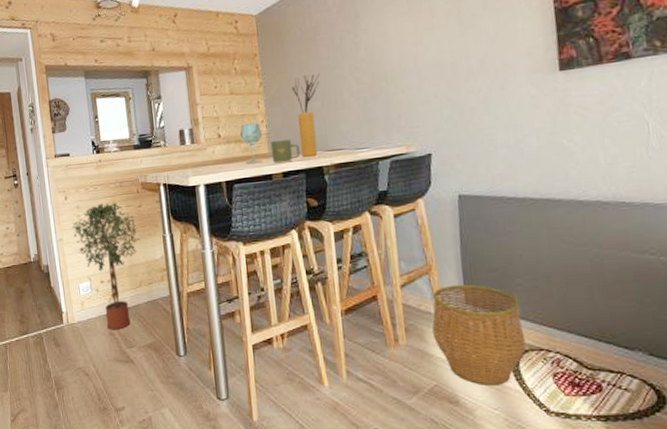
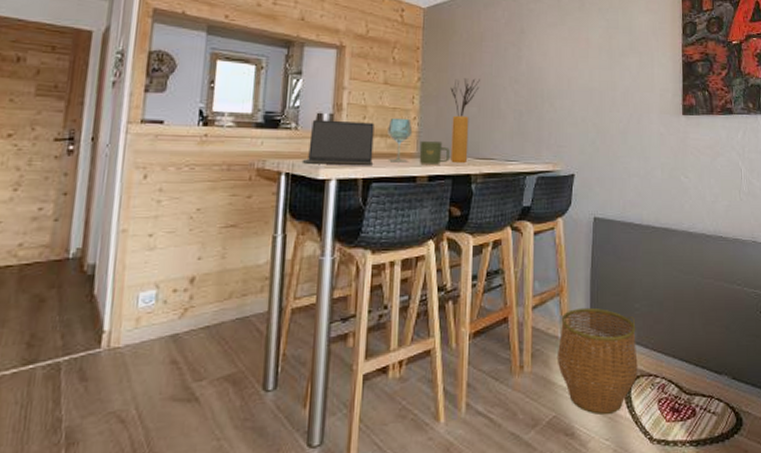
potted tree: present [72,202,141,330] -> none [145,188,242,357]
laptop: none [174,131,232,174] -> present [301,119,374,165]

